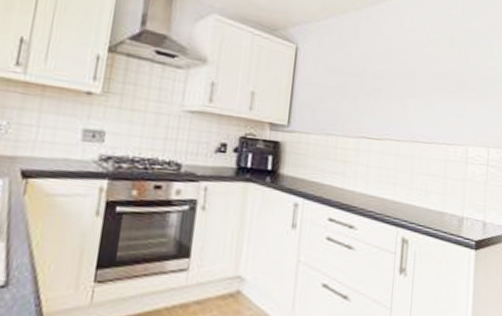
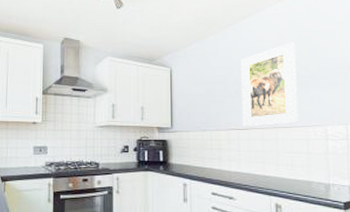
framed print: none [377,37,446,138] -> present [240,42,298,127]

